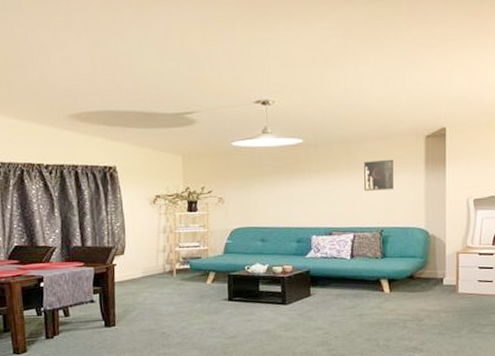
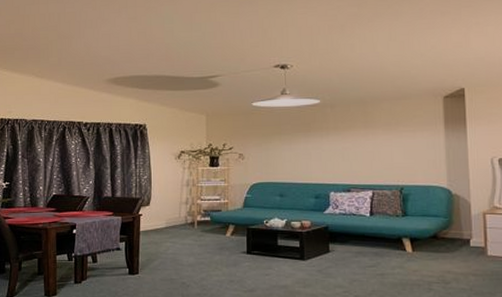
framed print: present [364,159,393,191] -> none [382,119,412,149]

